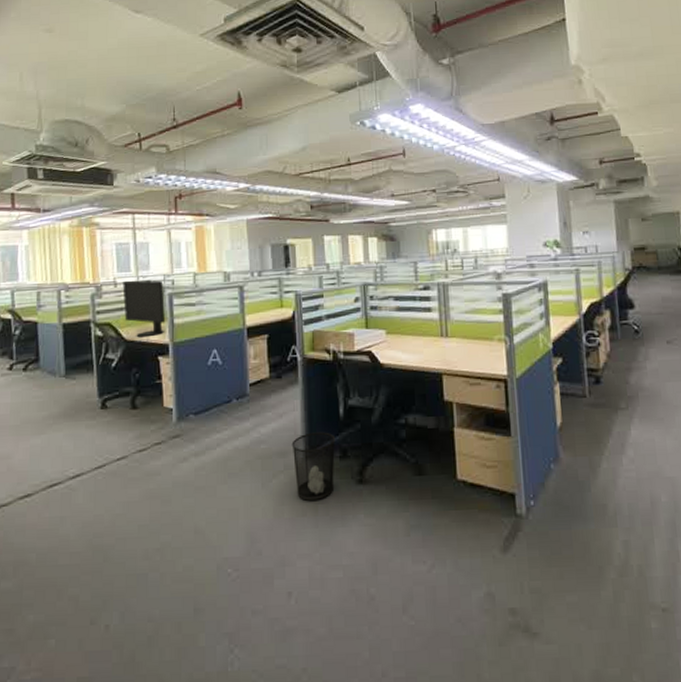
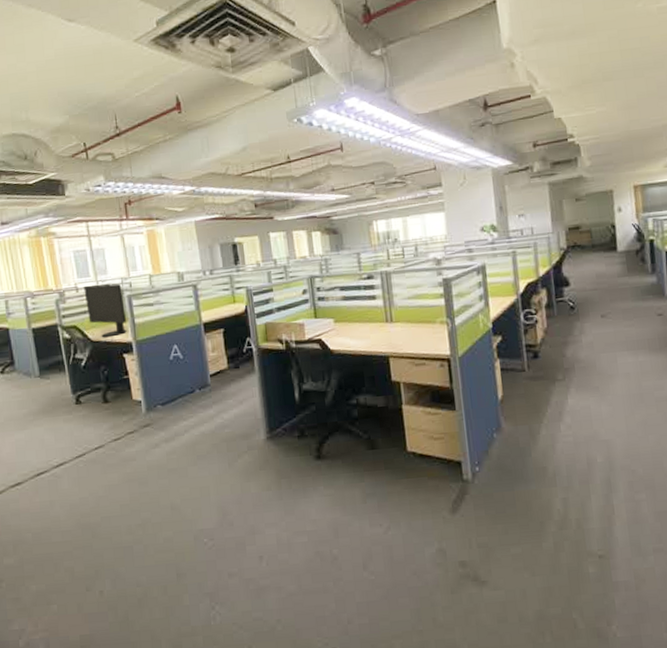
waste bin: present [291,432,336,502] -> none [253,415,295,478]

